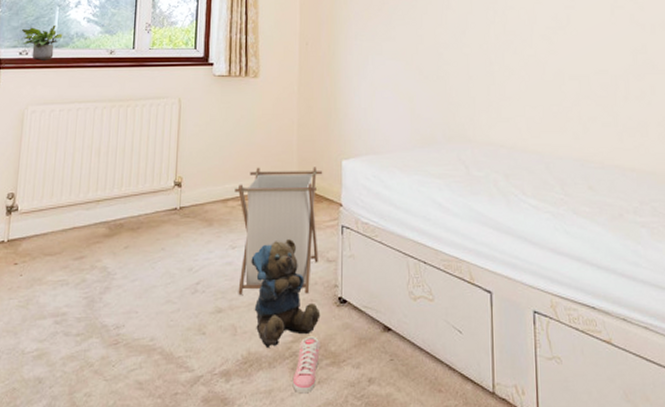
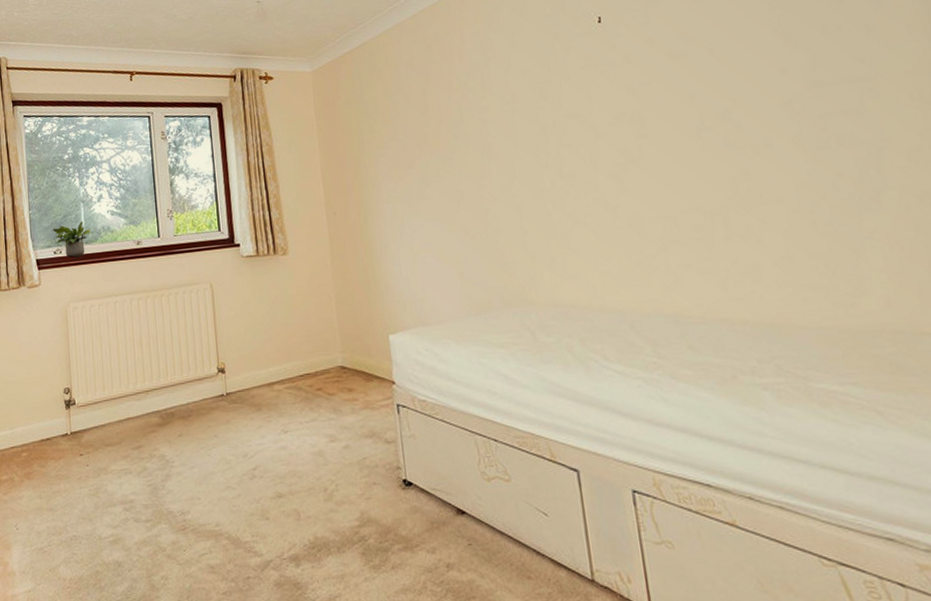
laundry basket: present [234,167,323,294] -> none [279,344,376,479]
teddy bear: present [251,238,321,349] -> none [305,420,386,533]
sneaker: present [292,336,320,394] -> none [364,520,390,579]

